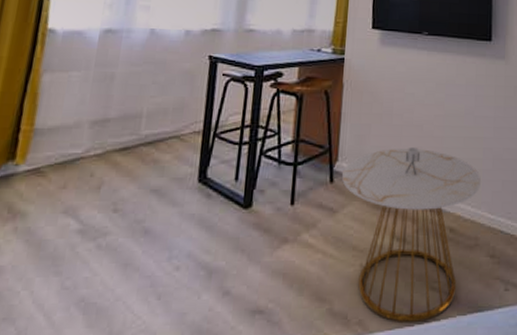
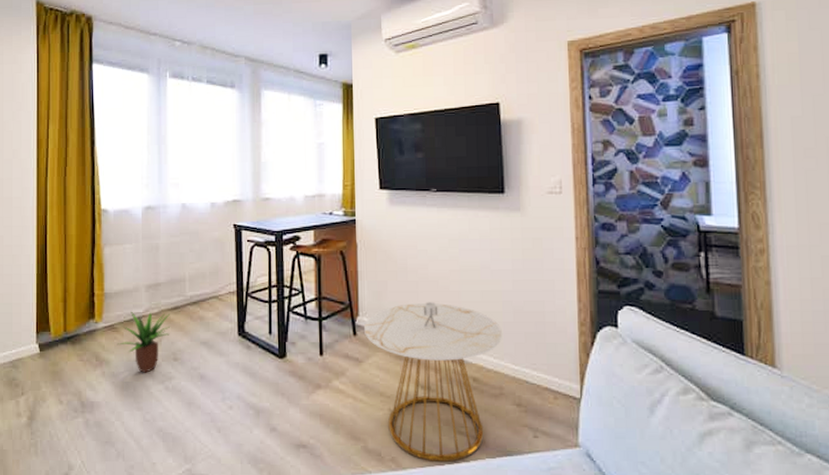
potted plant: none [40,151,116,228] -> present [117,311,171,373]

